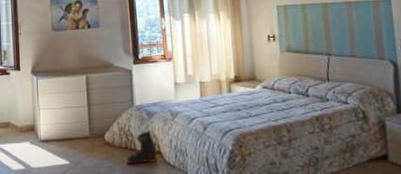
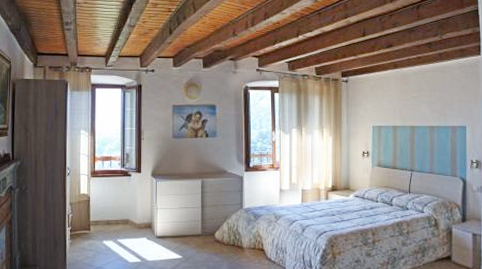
ski boot: present [126,129,157,165] -> none [233,229,260,260]

